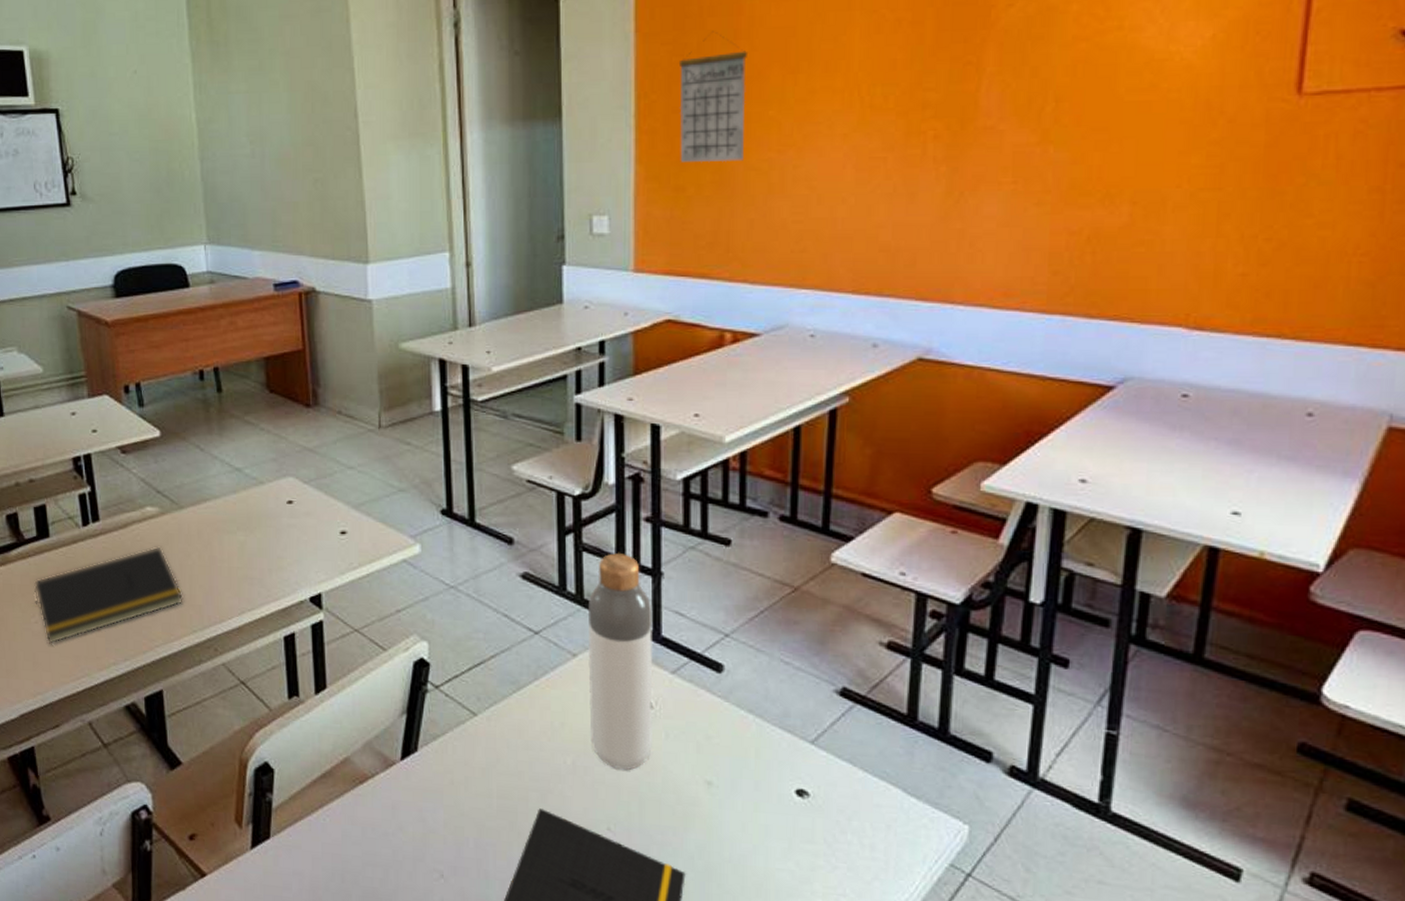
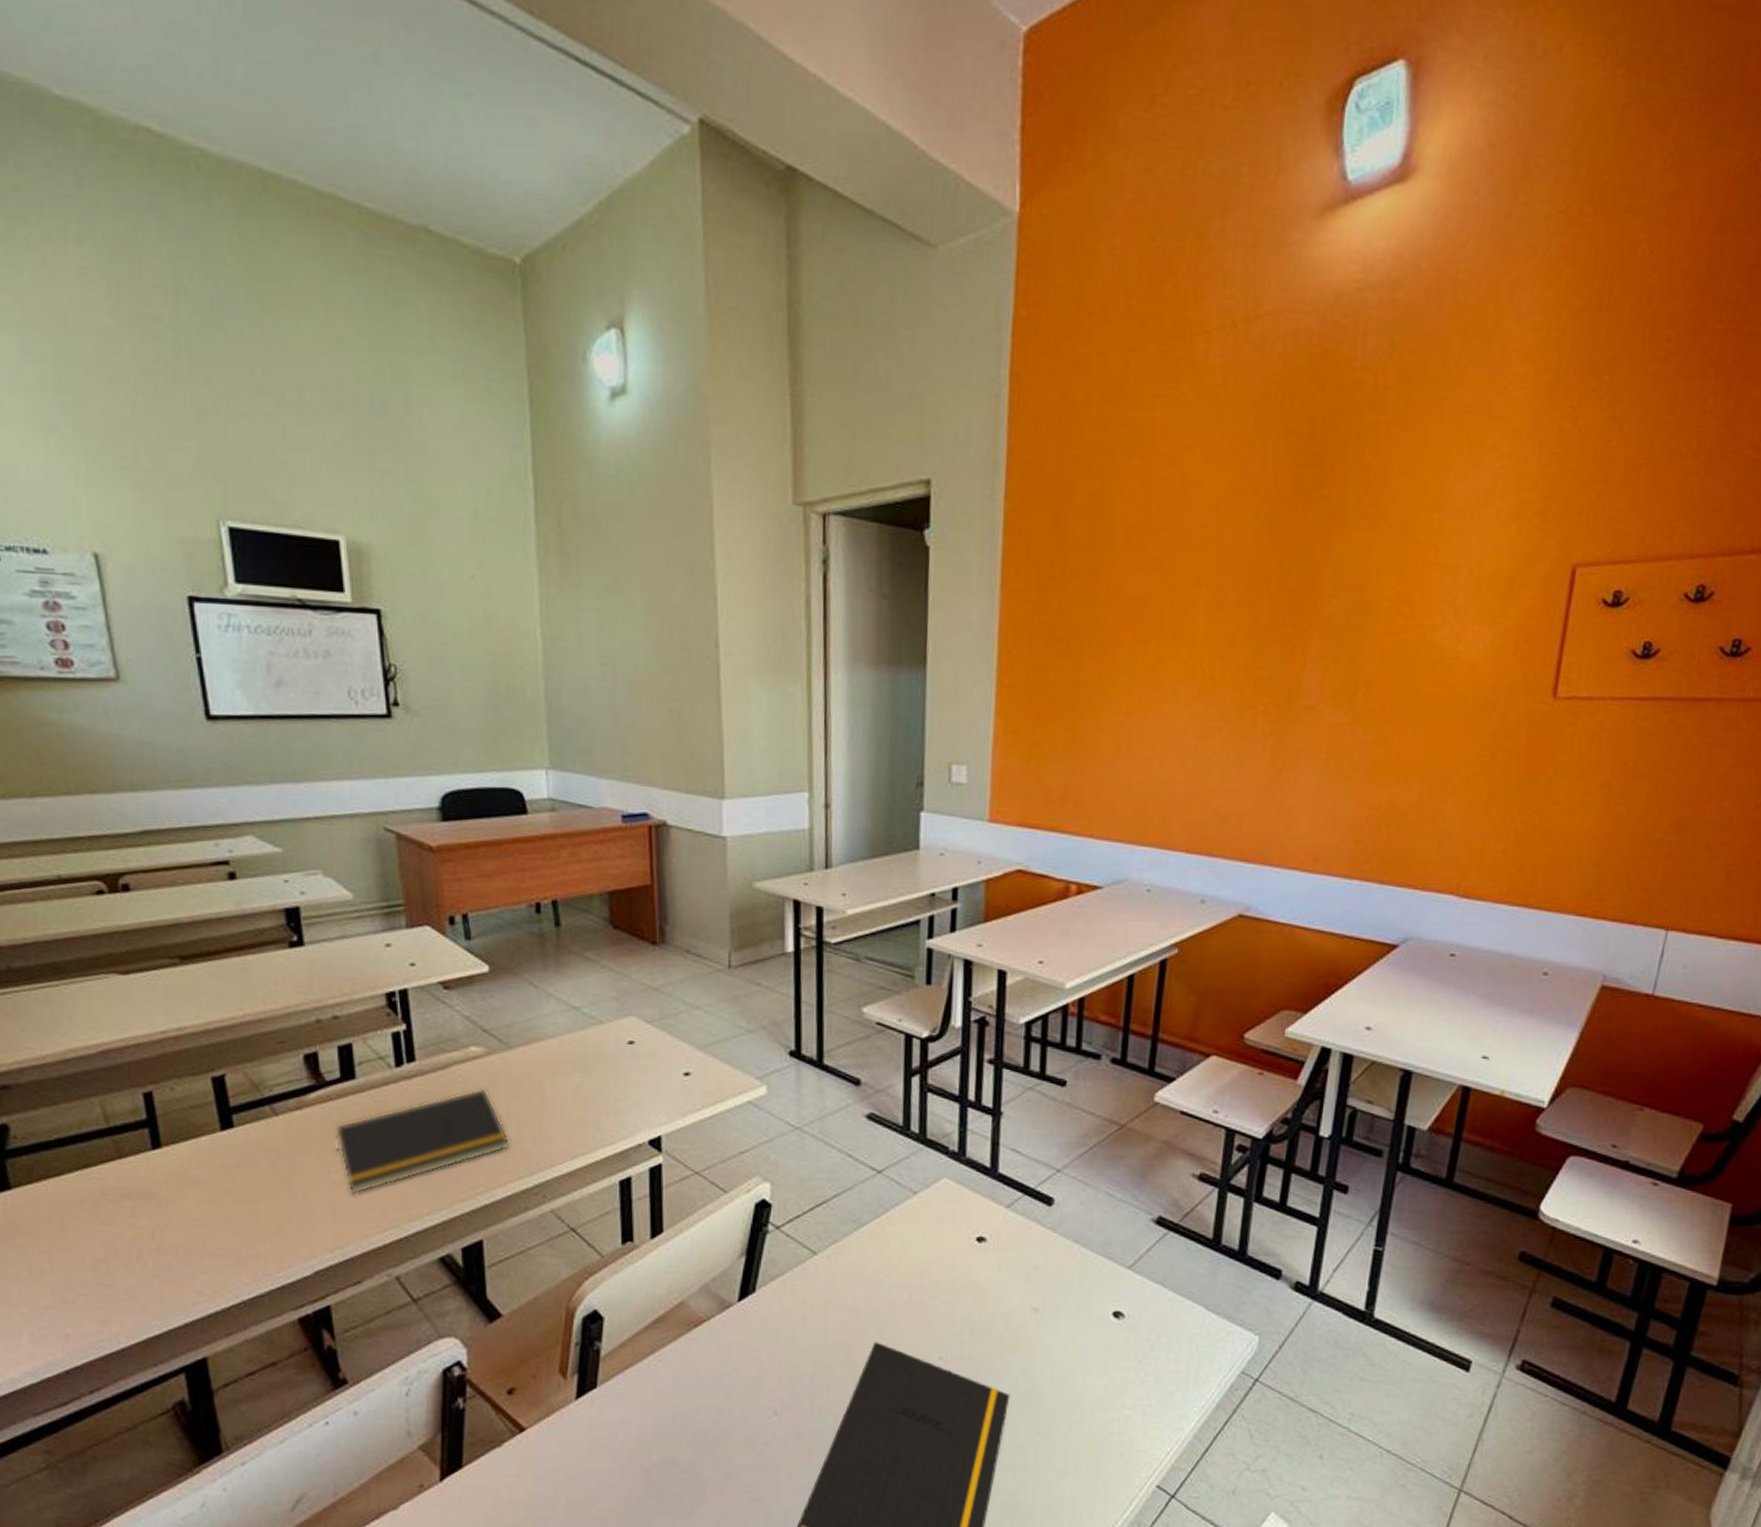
bottle: present [587,552,654,770] -> none [927,1093,991,1301]
calendar: present [678,31,747,163] -> none [1037,593,1104,721]

